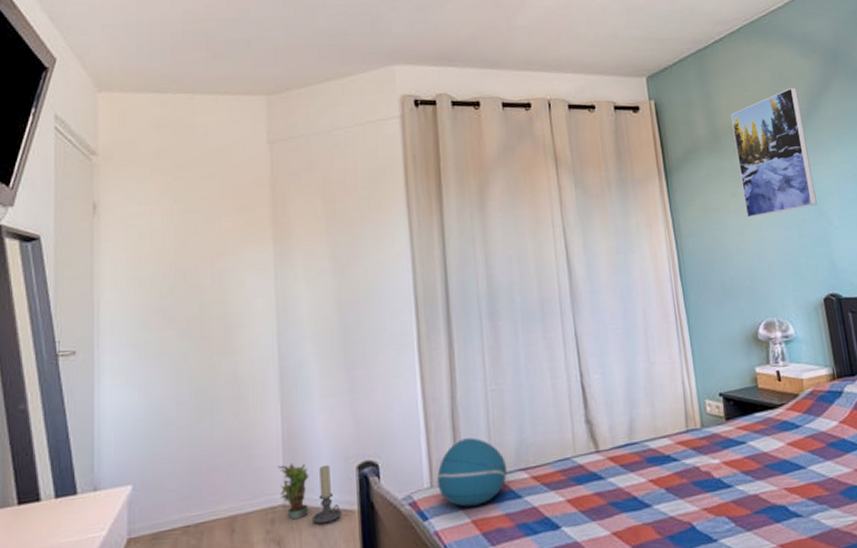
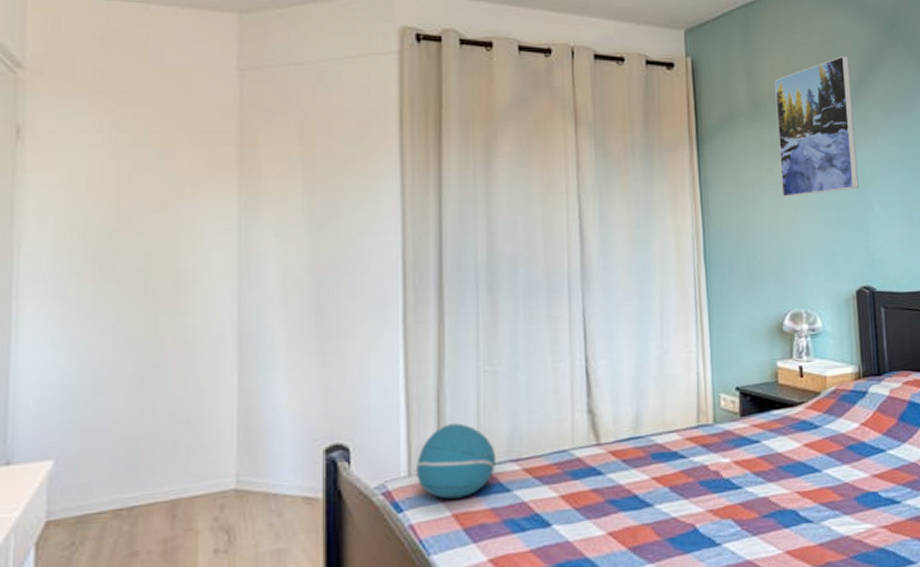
potted plant: present [276,462,309,520] -> none [229,442,267,507]
candle holder: present [312,464,343,524] -> none [269,446,305,513]

